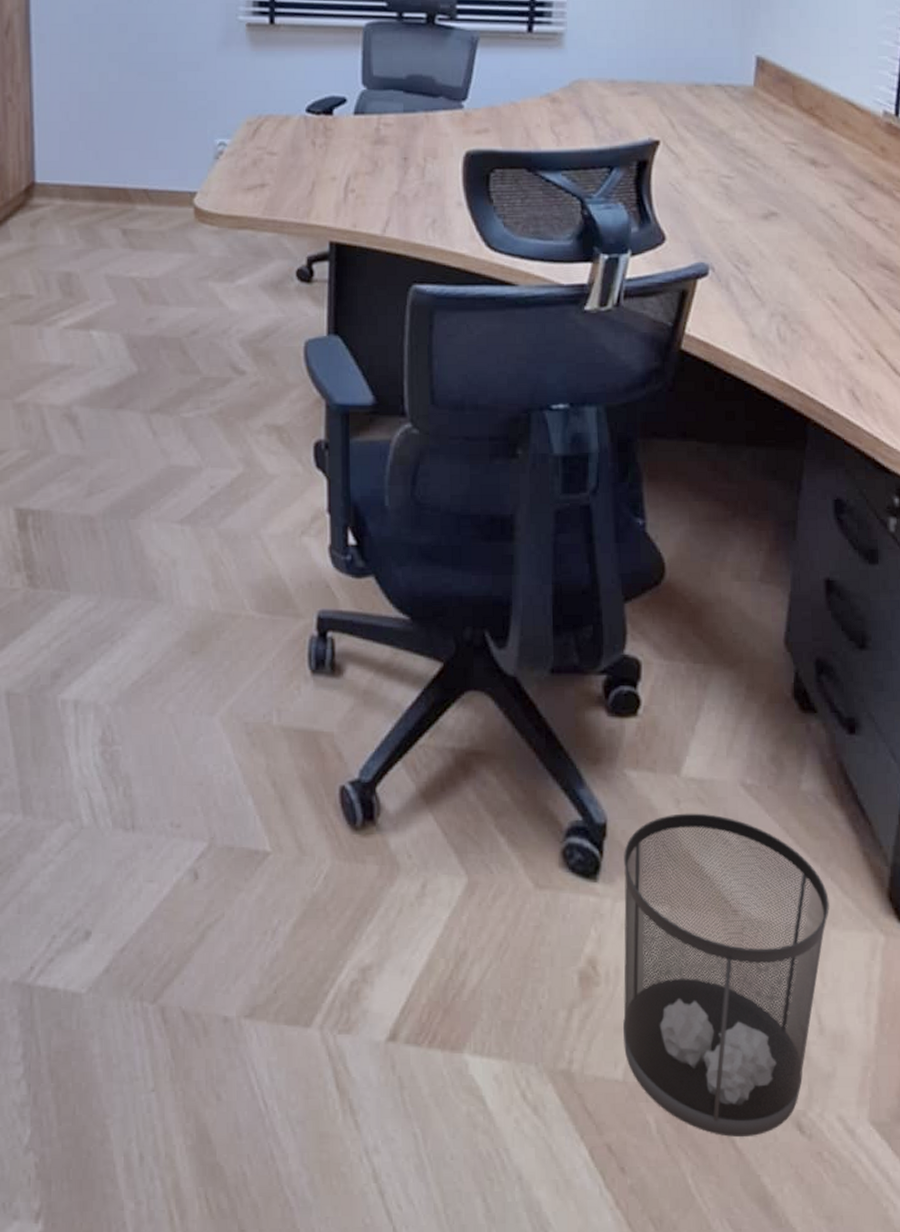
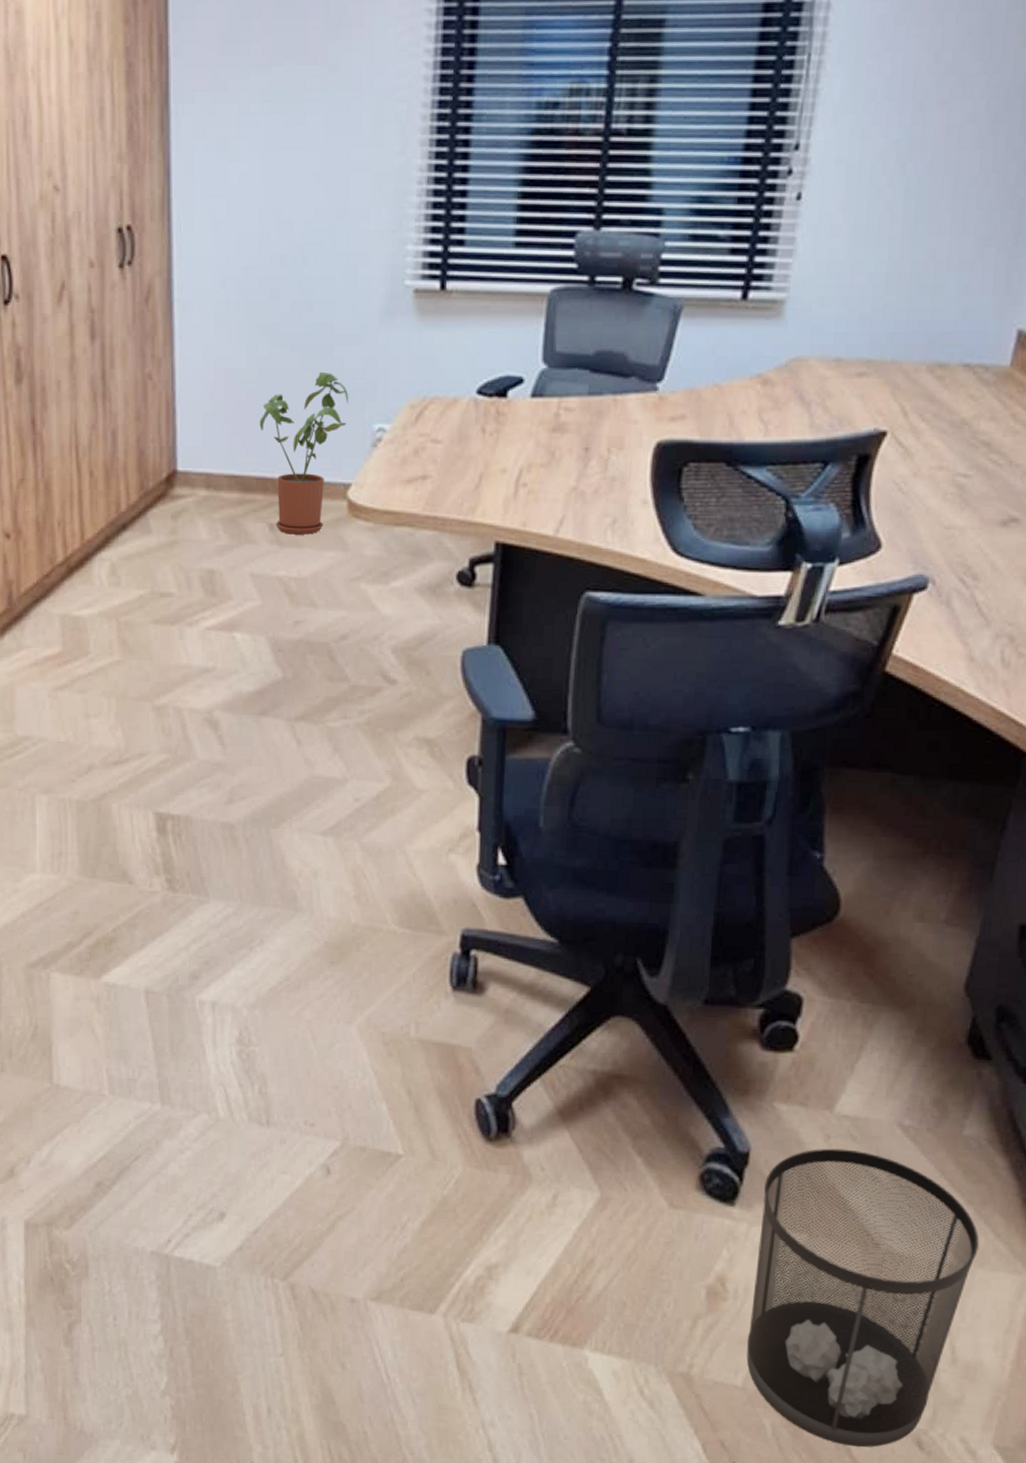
house plant: none [111,94,192,239] -> present [259,371,349,535]

